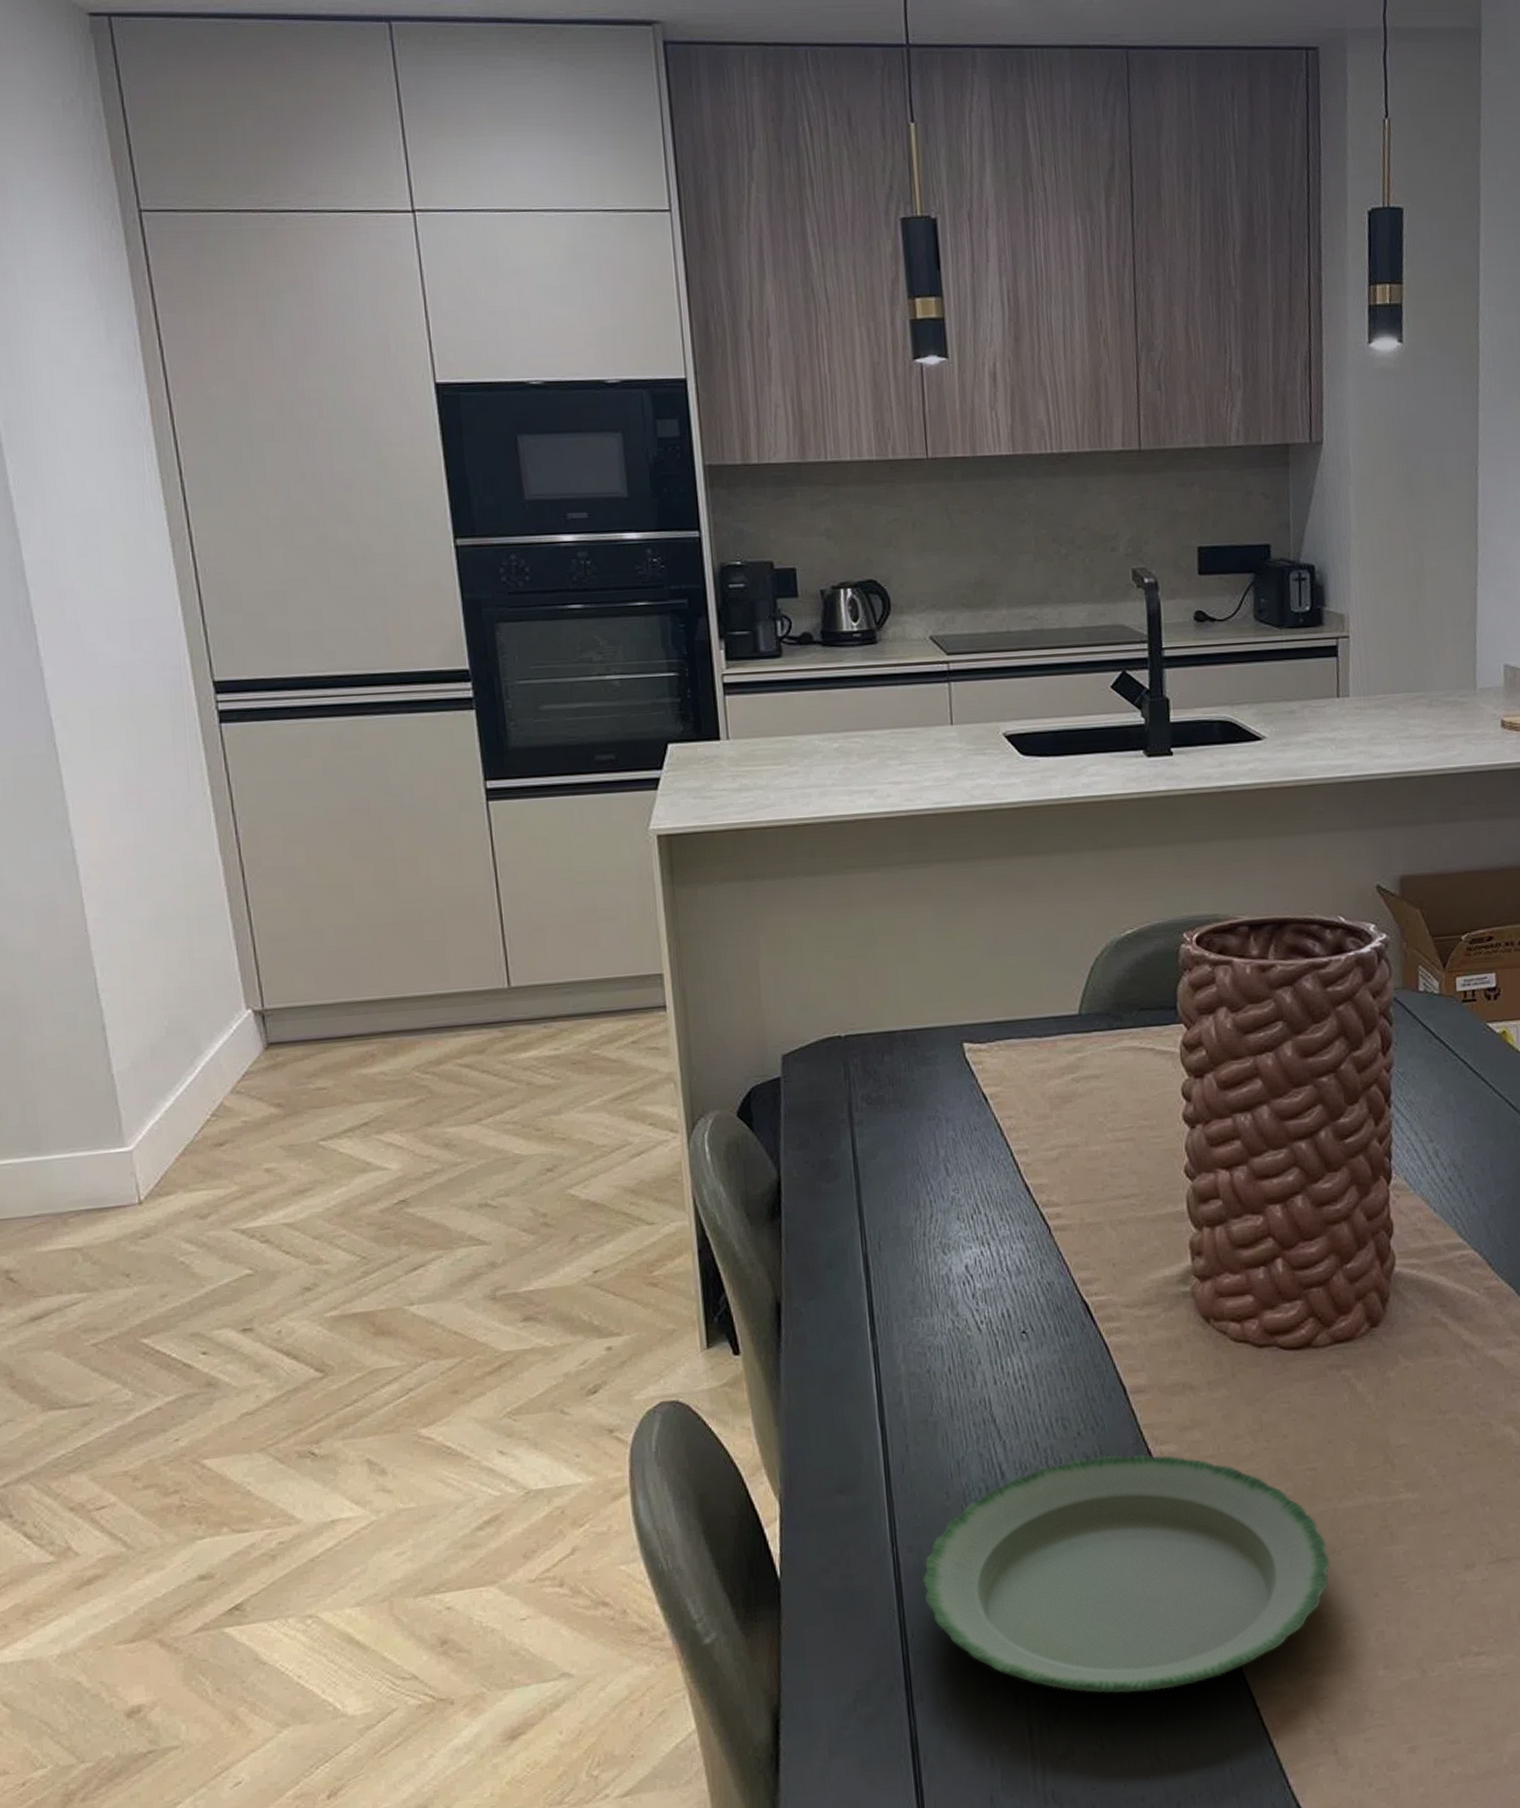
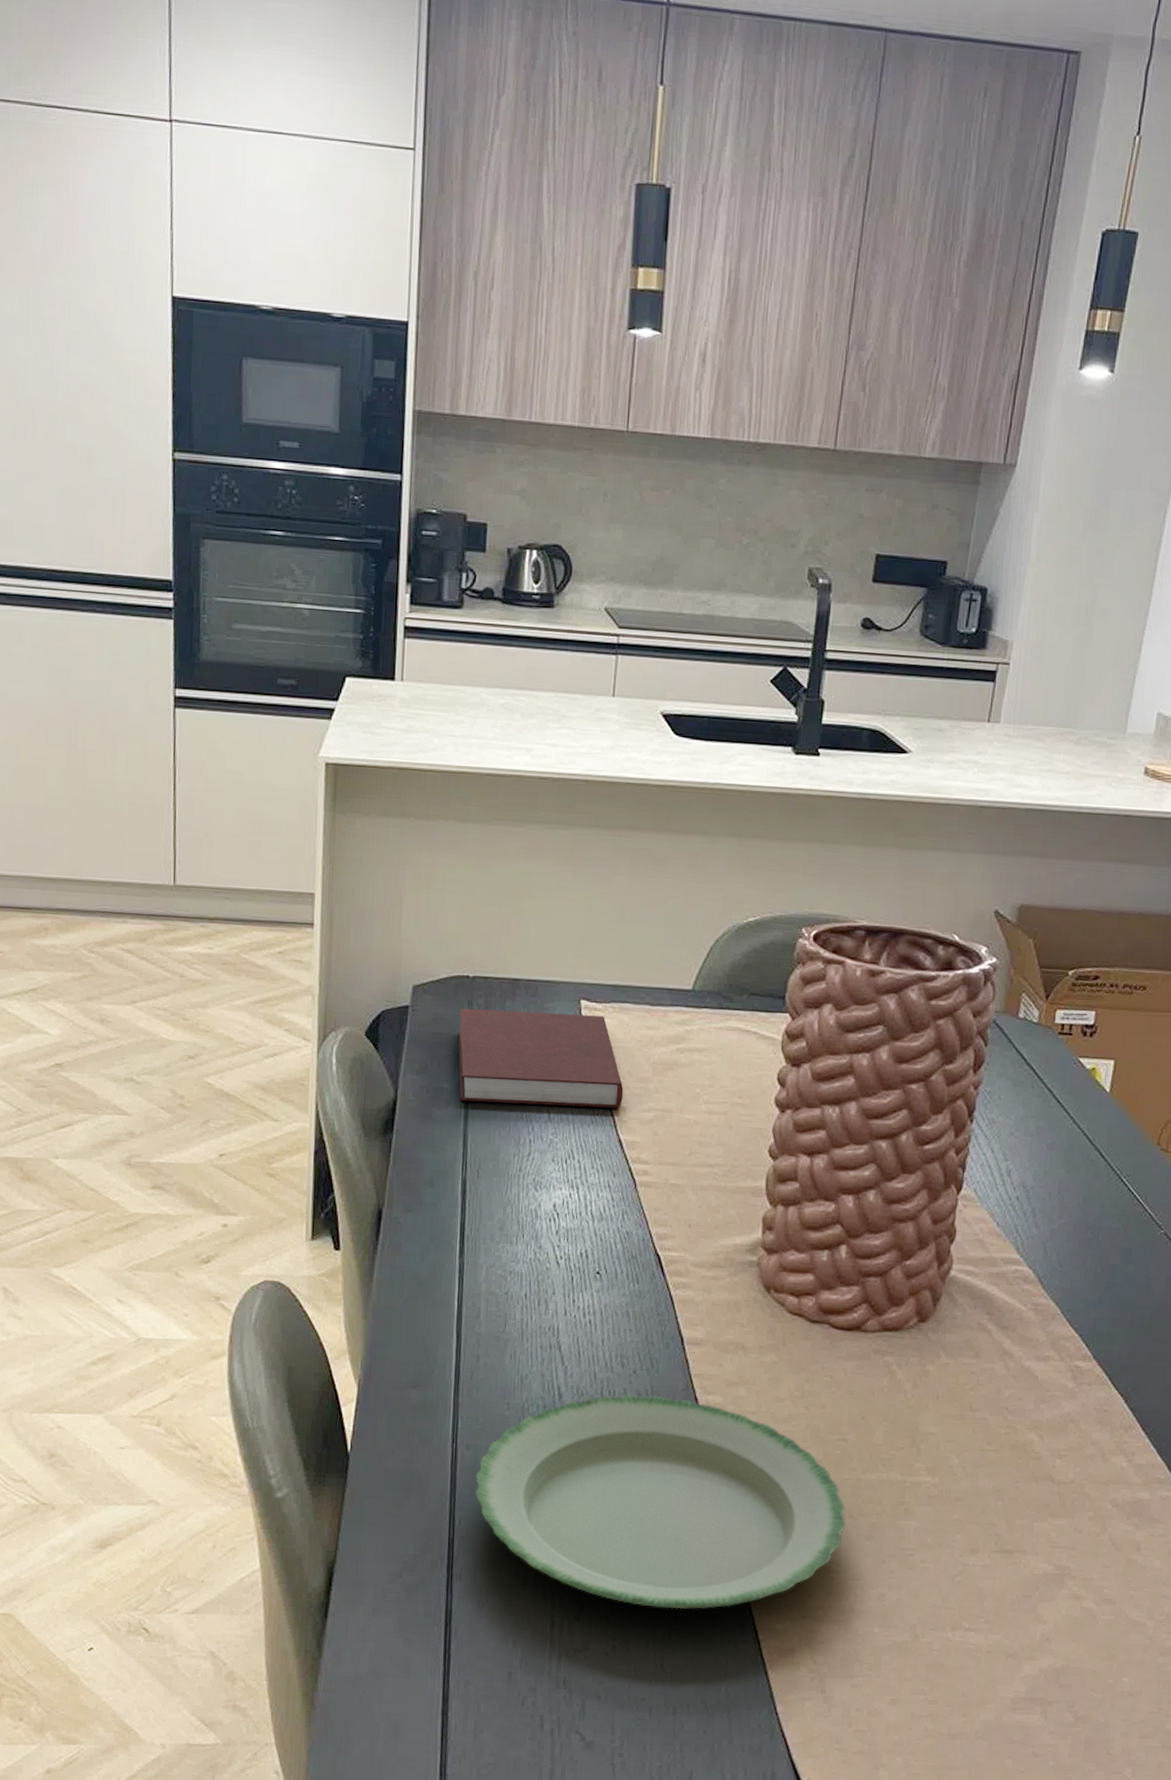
notebook: none [836,1056,1023,1171] -> present [458,1008,624,1109]

